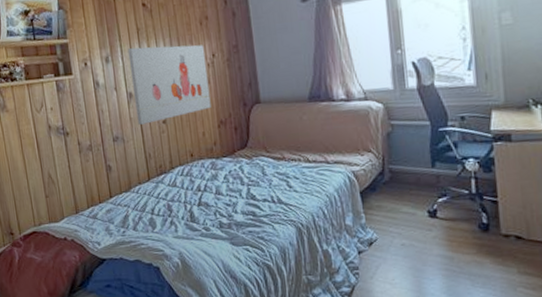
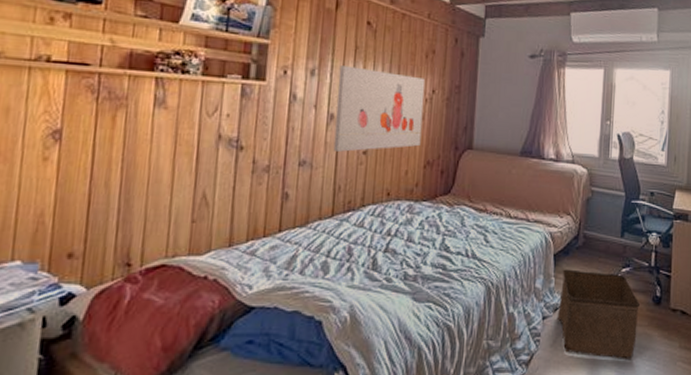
storage bin: none [371,204,465,288] -> present [557,269,641,359]

